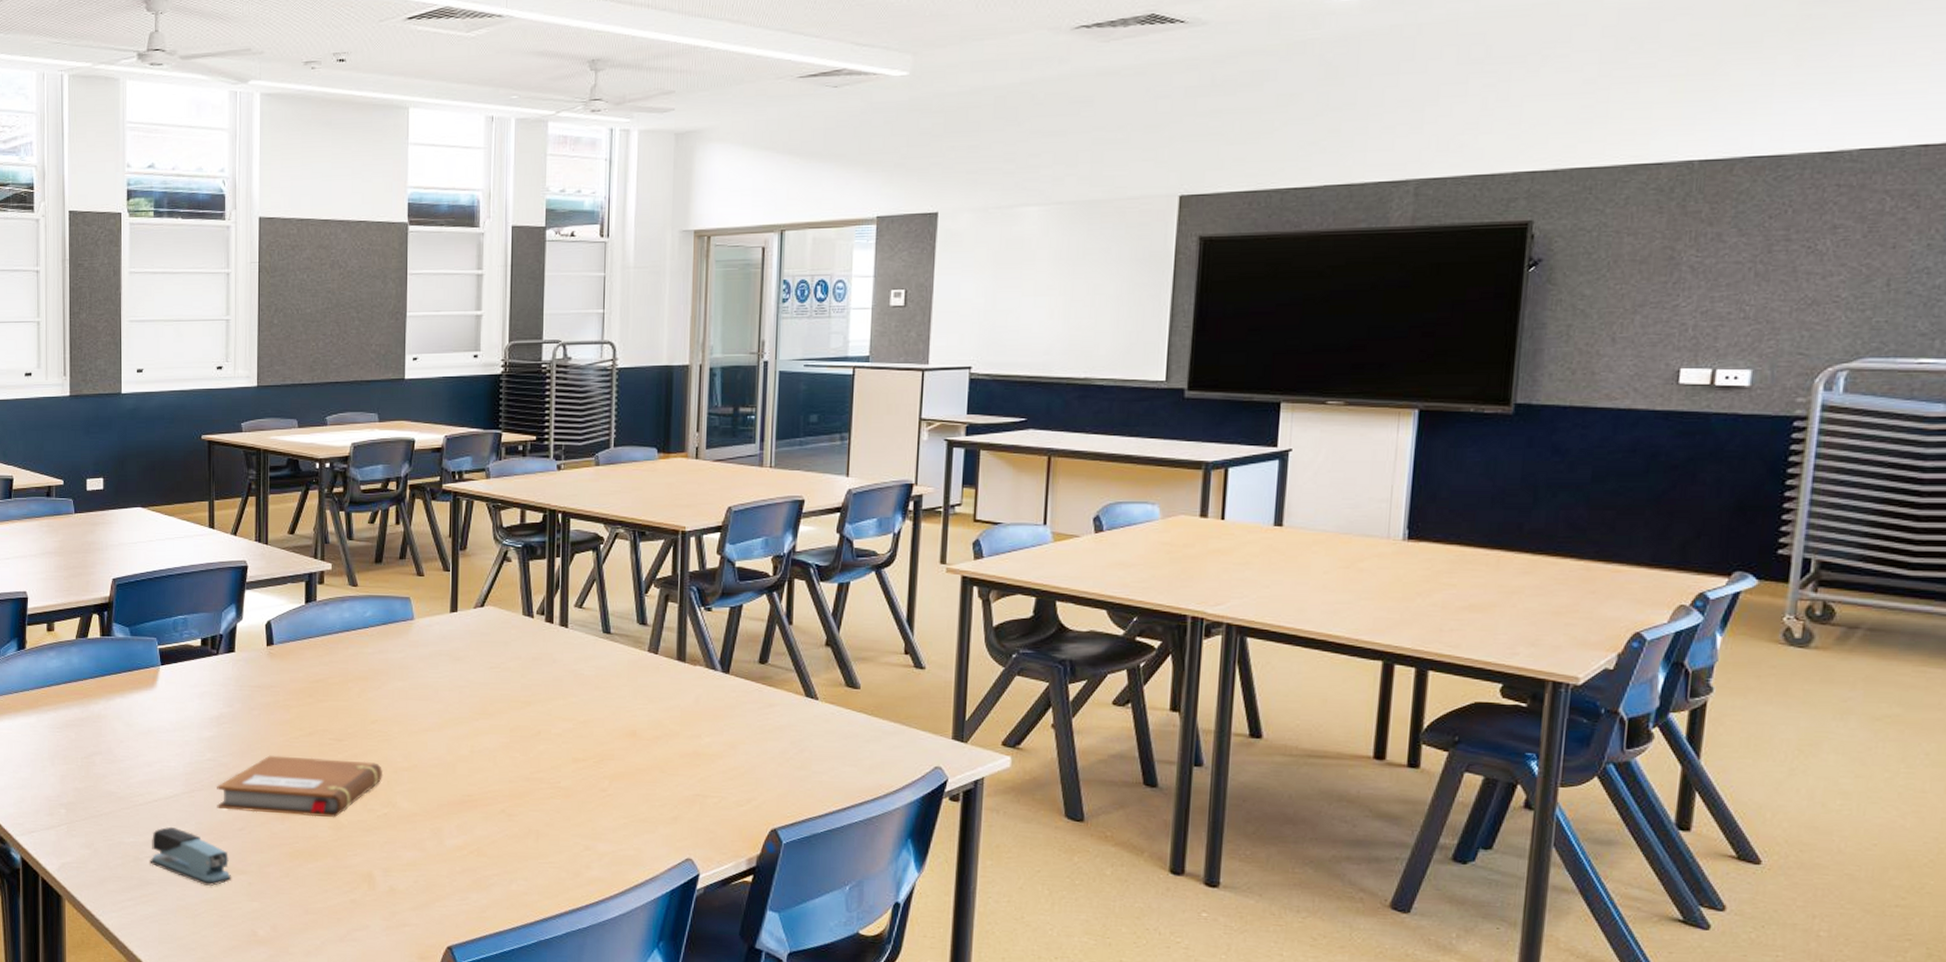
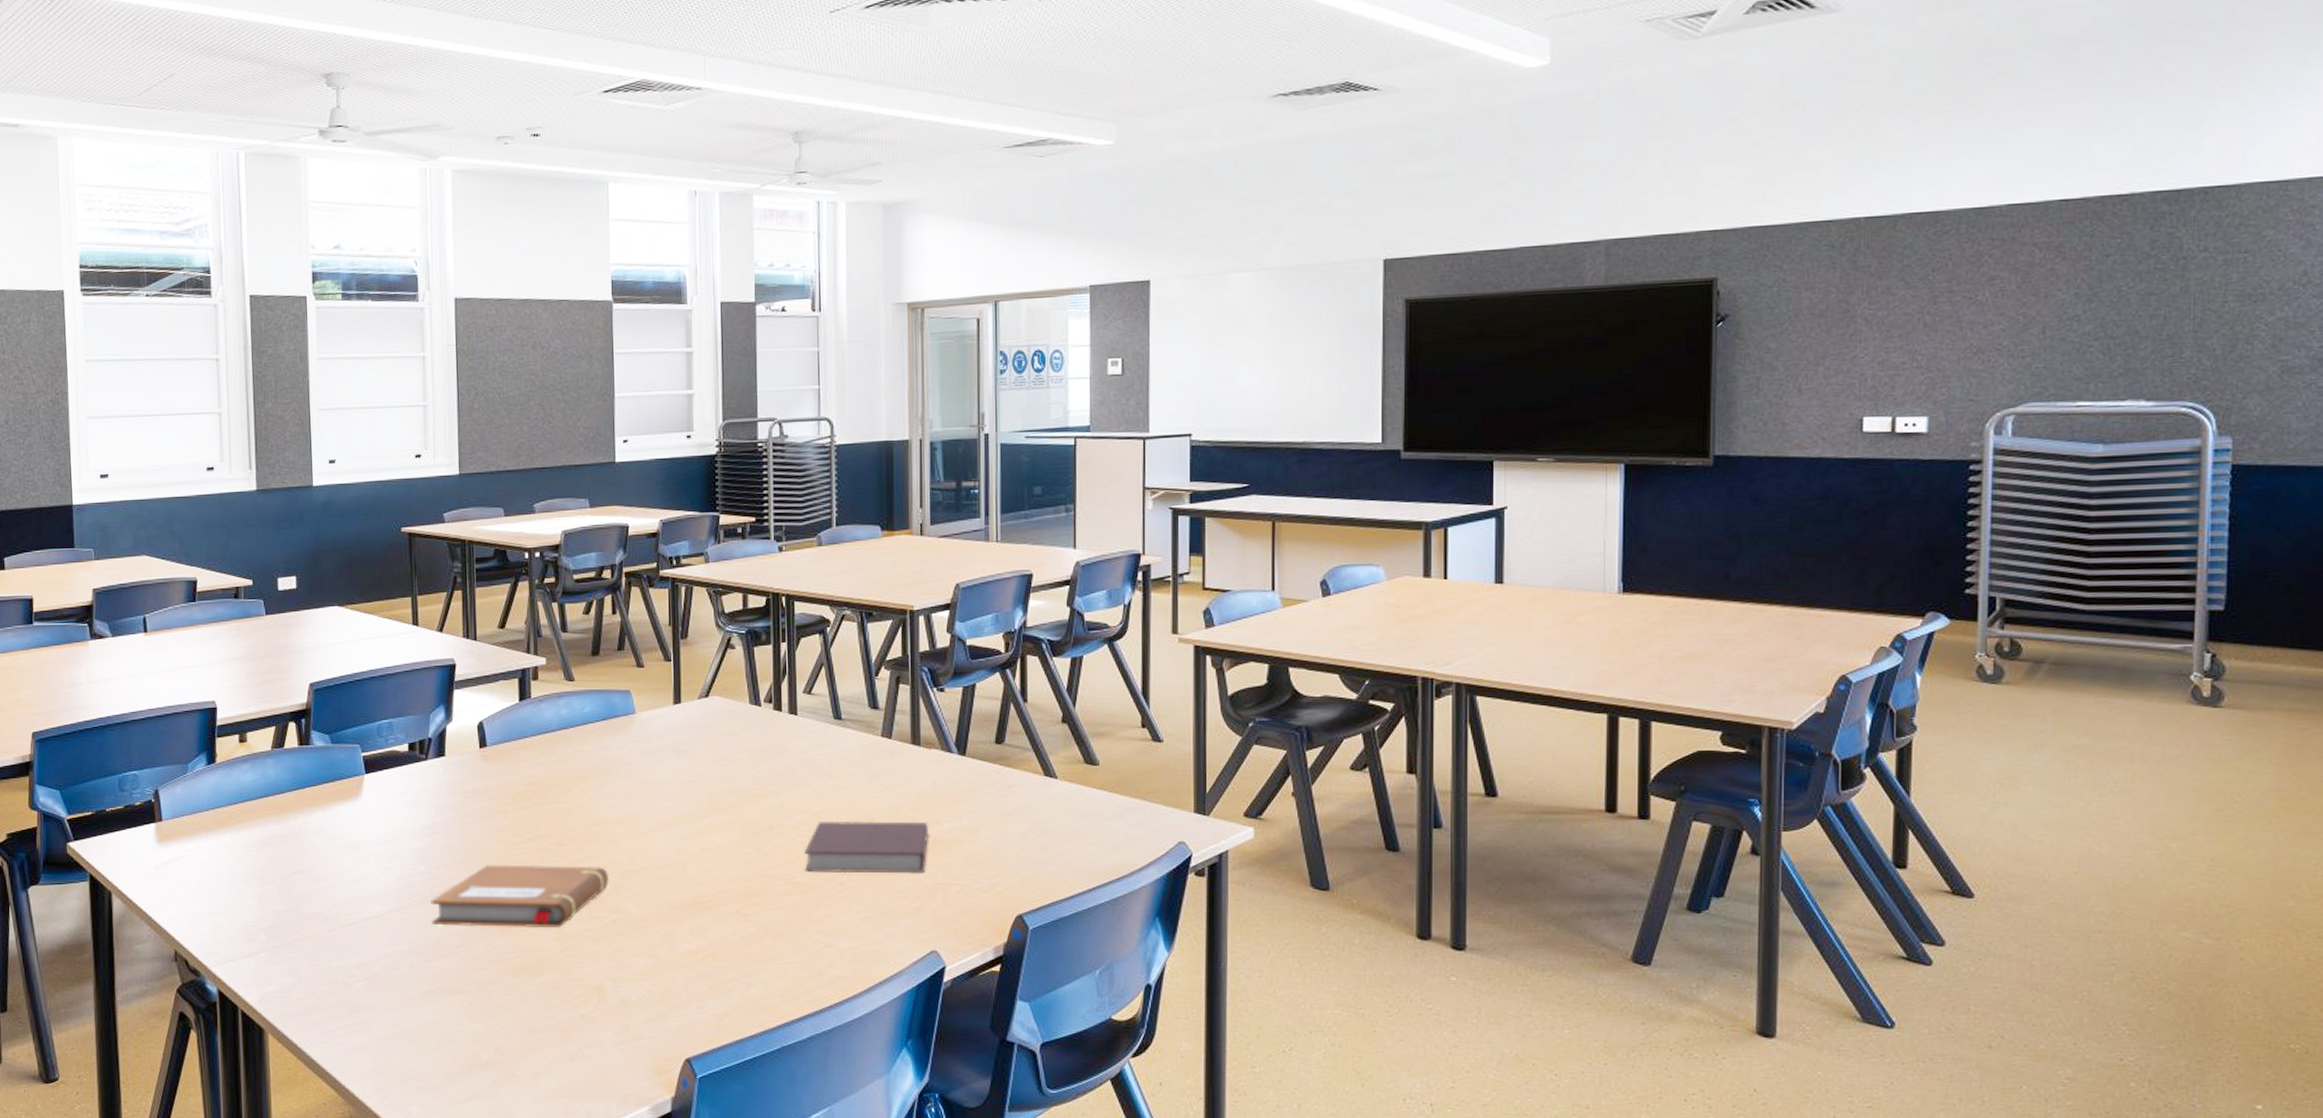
stapler: present [150,826,232,887] -> none [360,947,451,1010]
notebook: none [567,729,690,785] -> present [803,820,929,874]

